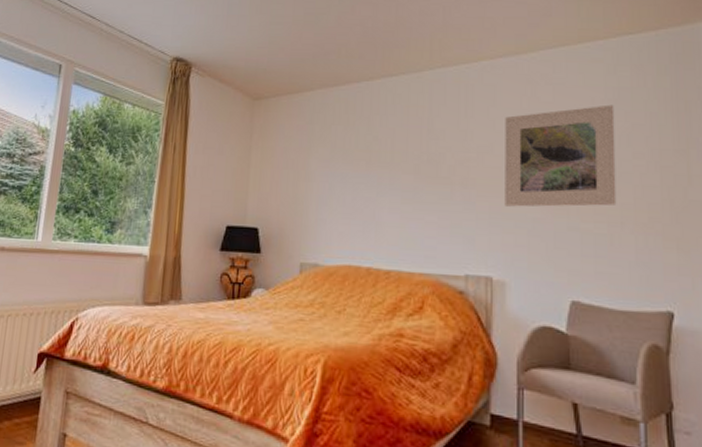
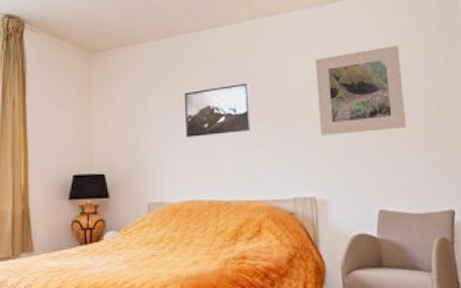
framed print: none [347,140,422,197] -> present [185,83,251,137]

